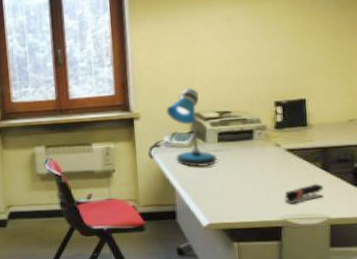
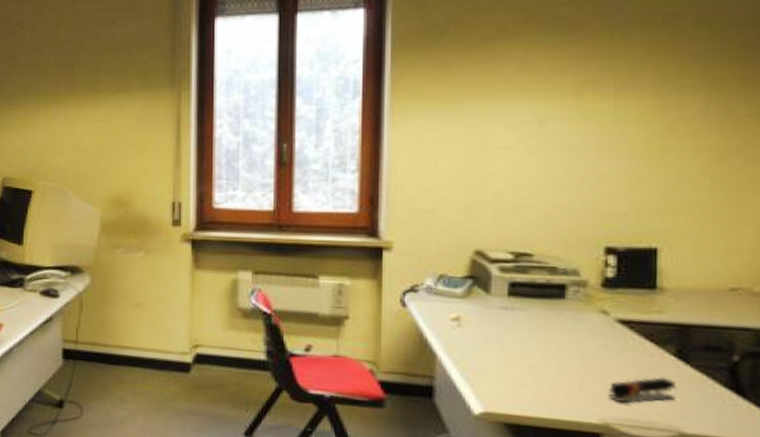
desk lamp: present [166,87,218,167] -> none [433,213,506,329]

